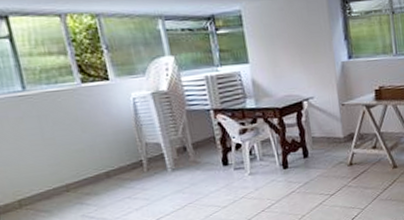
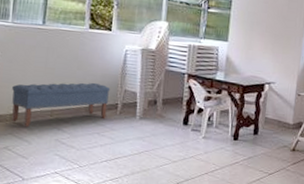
bench: none [10,143,133,211] -> present [12,82,111,128]

